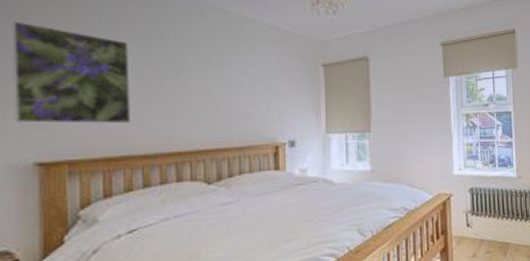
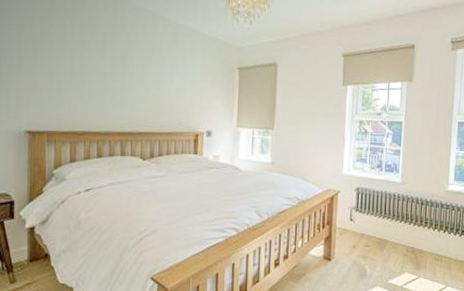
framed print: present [11,21,130,124] -> none [12,20,92,107]

